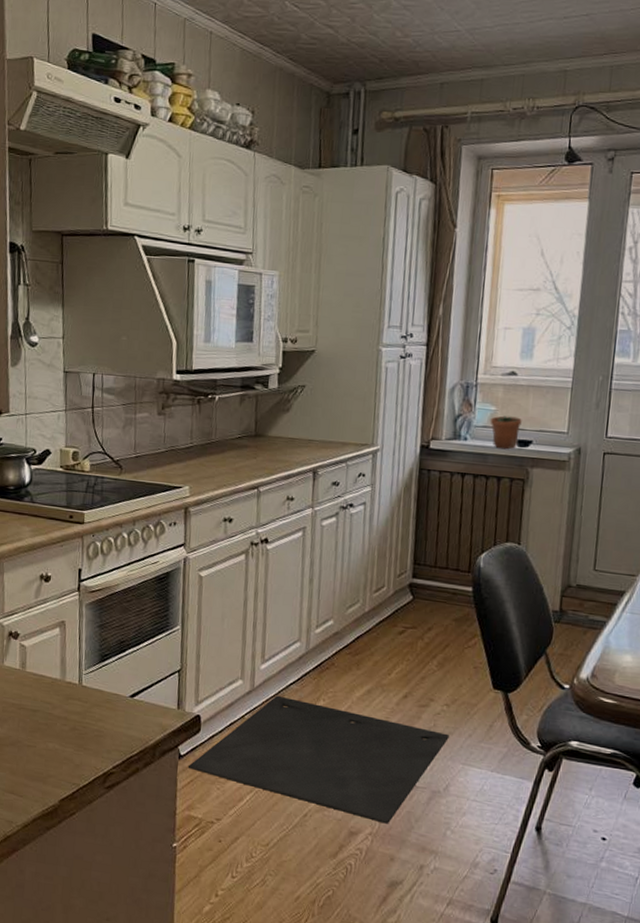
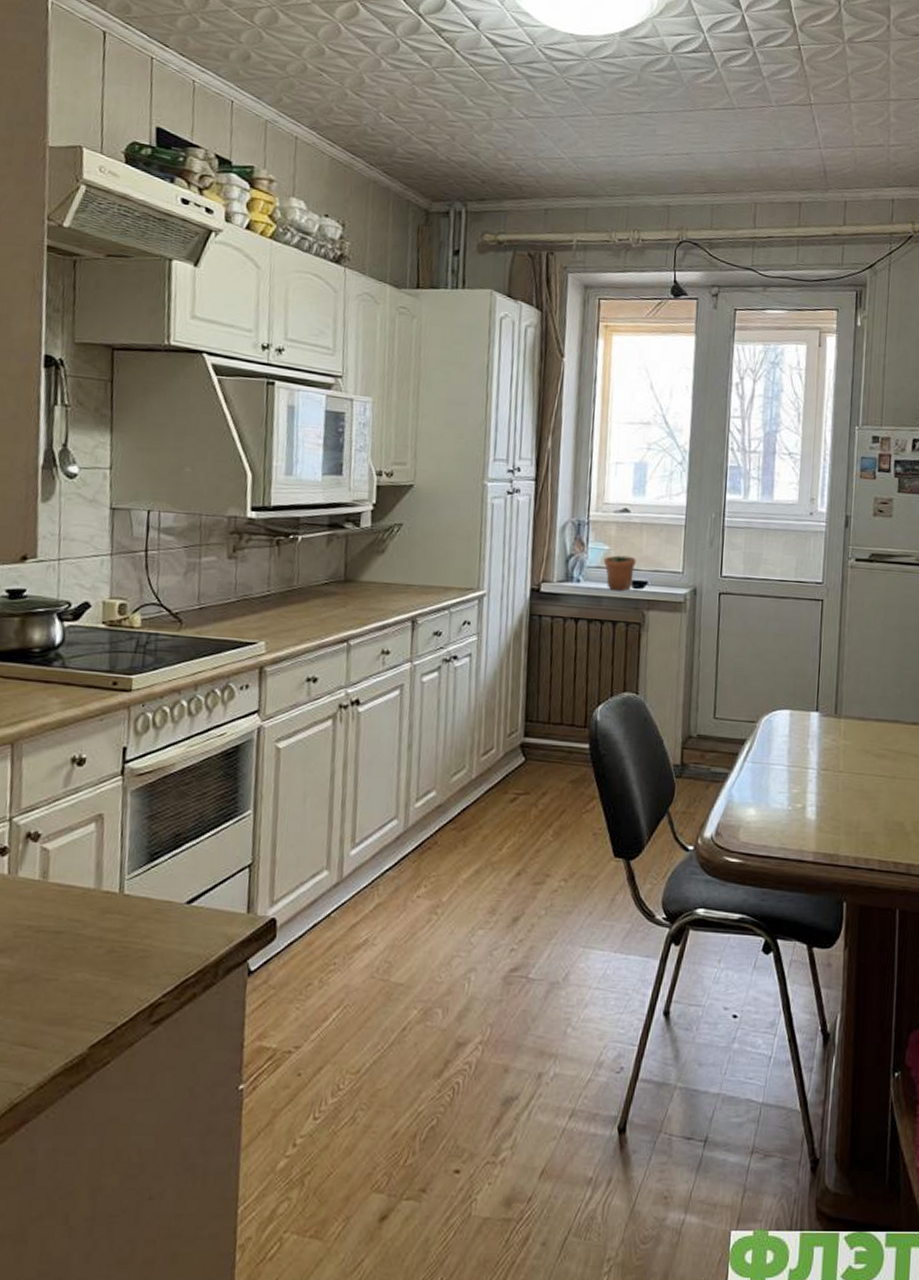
door mat: present [187,695,449,824] -> none [259,885,568,1028]

